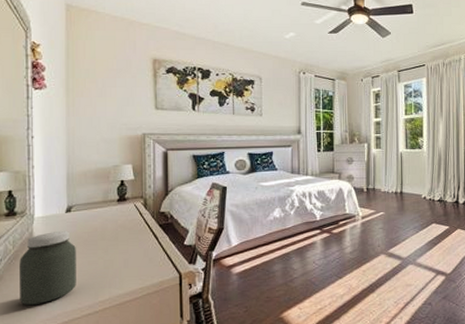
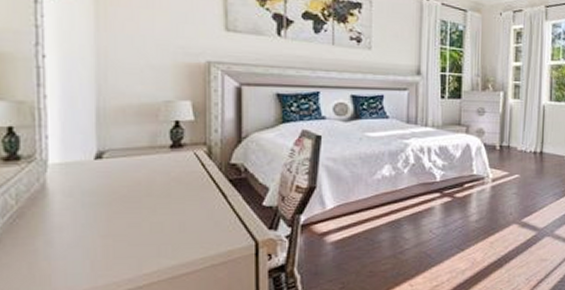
jar: present [19,231,76,306] -> none [26,184,111,279]

